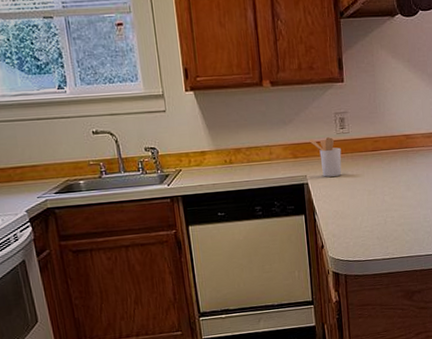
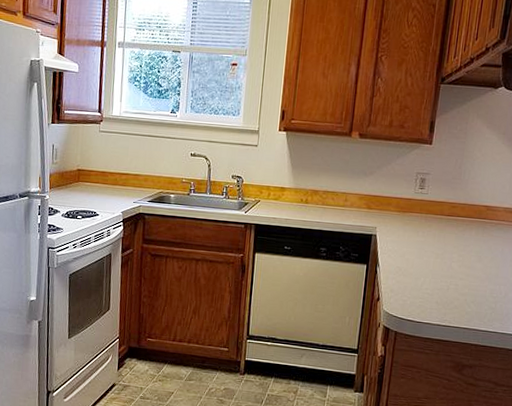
utensil holder: present [309,137,342,177] -> none [386,193,416,234]

